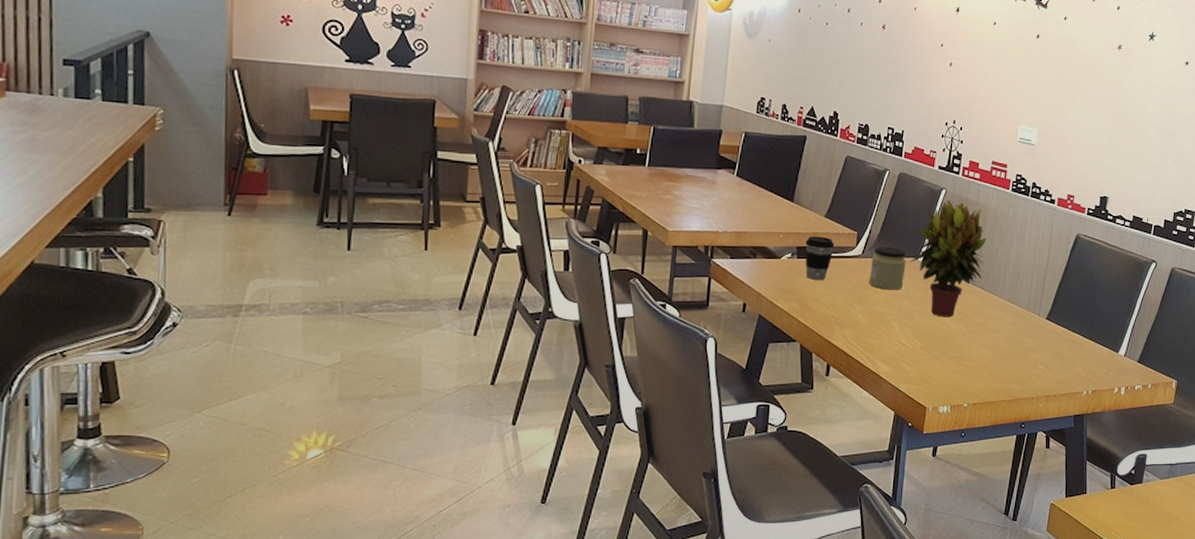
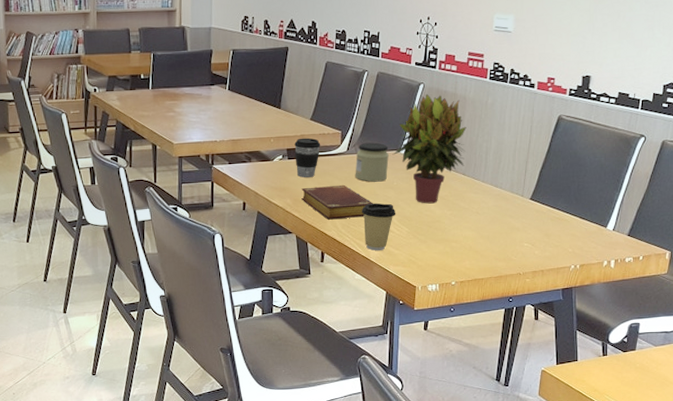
book: none [808,290,886,329] -> present [300,184,373,220]
coffee cup: none [873,313,910,365] -> present [361,203,396,250]

